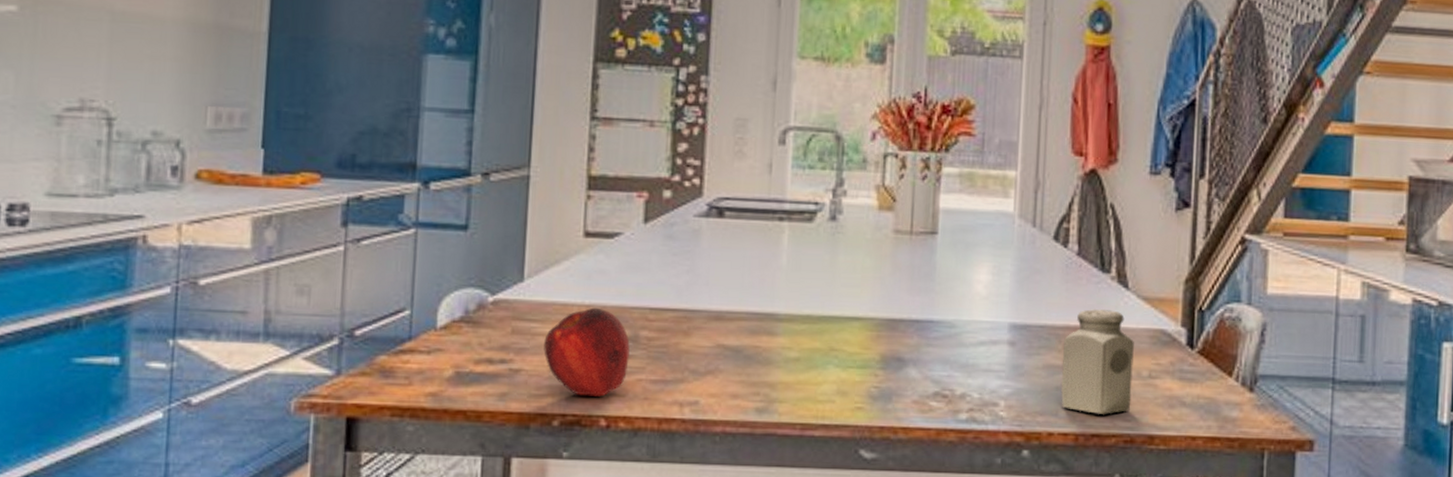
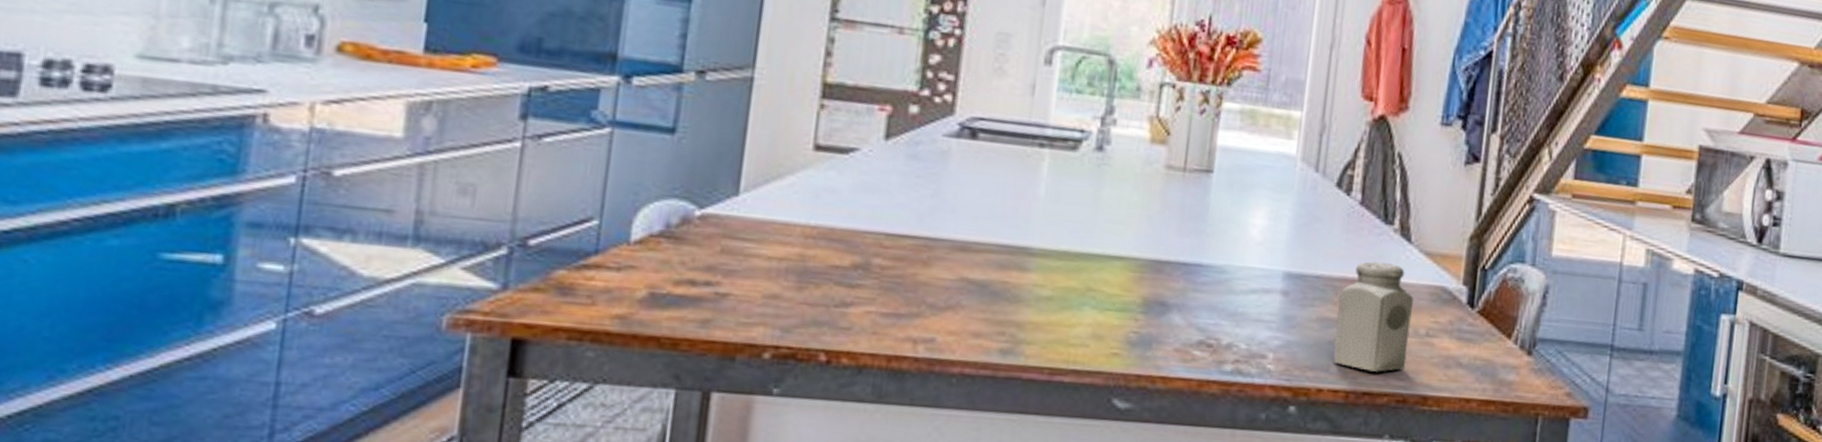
apple: present [544,307,630,397] -> none [757,229,860,329]

